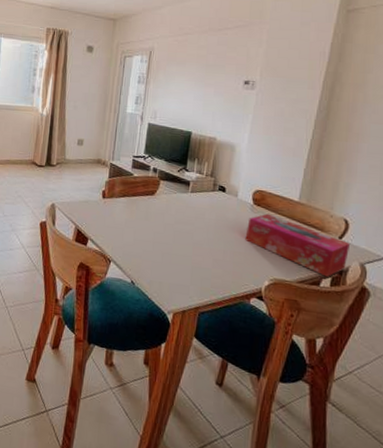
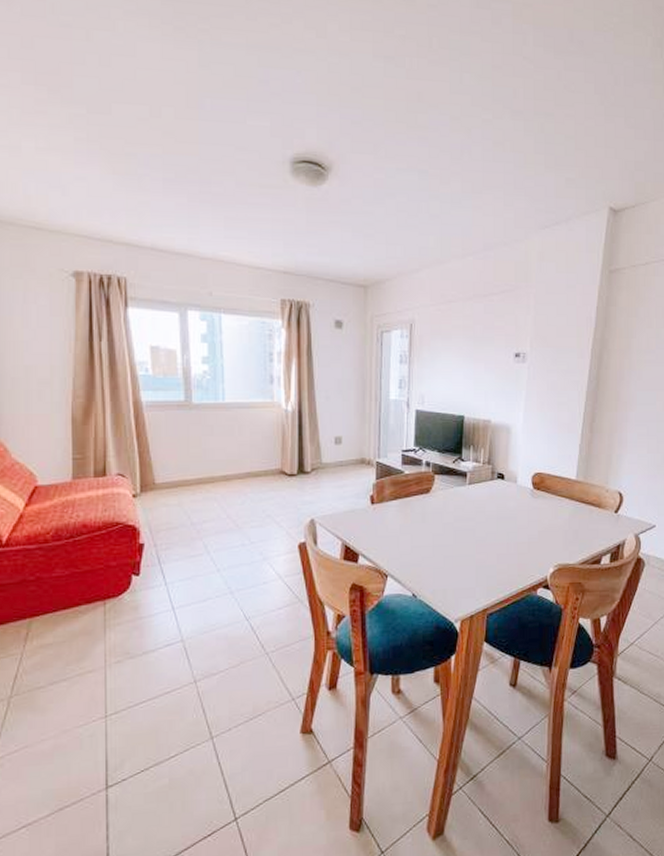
tissue box: present [245,213,351,277] -> none [528,497,626,553]

